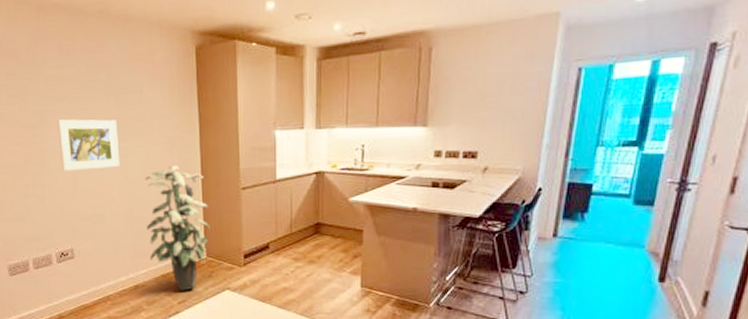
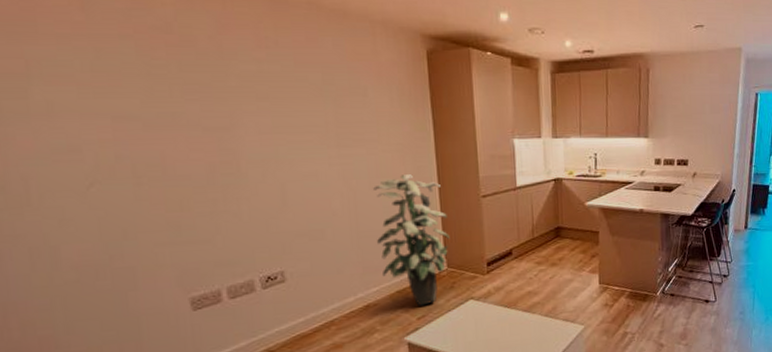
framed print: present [57,119,120,171] -> none [256,122,342,182]

